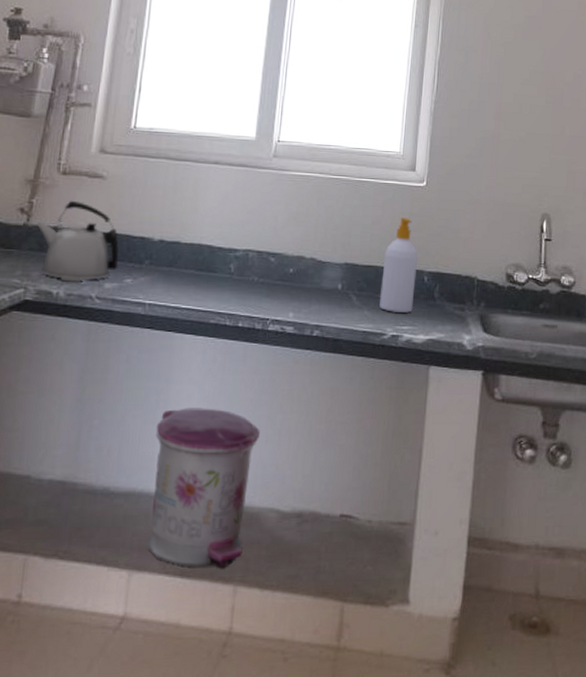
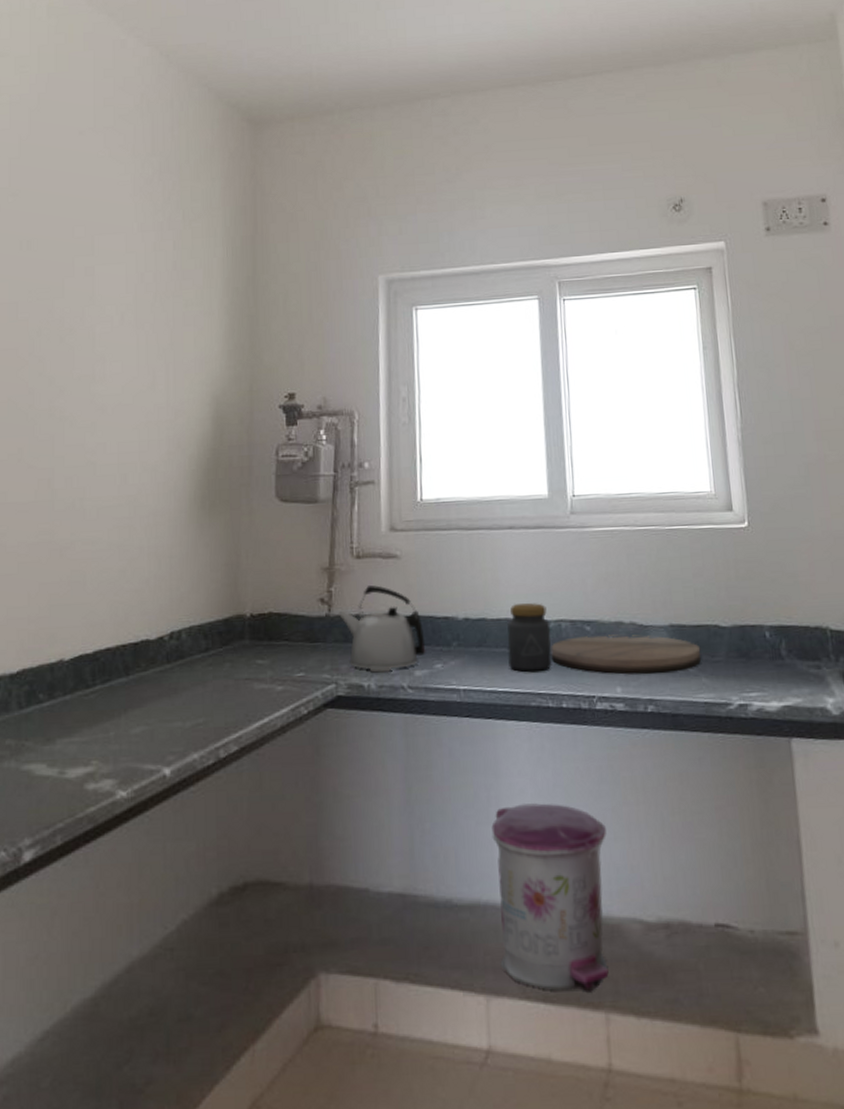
jar: none [195,232,239,294] -> present [507,603,552,673]
cutting board: none [235,266,368,303] -> present [551,634,702,674]
soap bottle: present [379,218,418,313] -> none [713,566,758,678]

